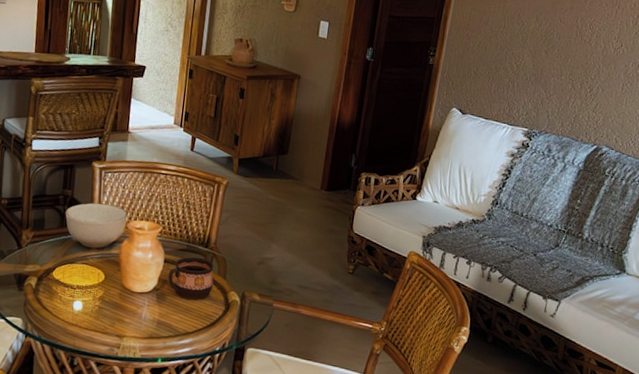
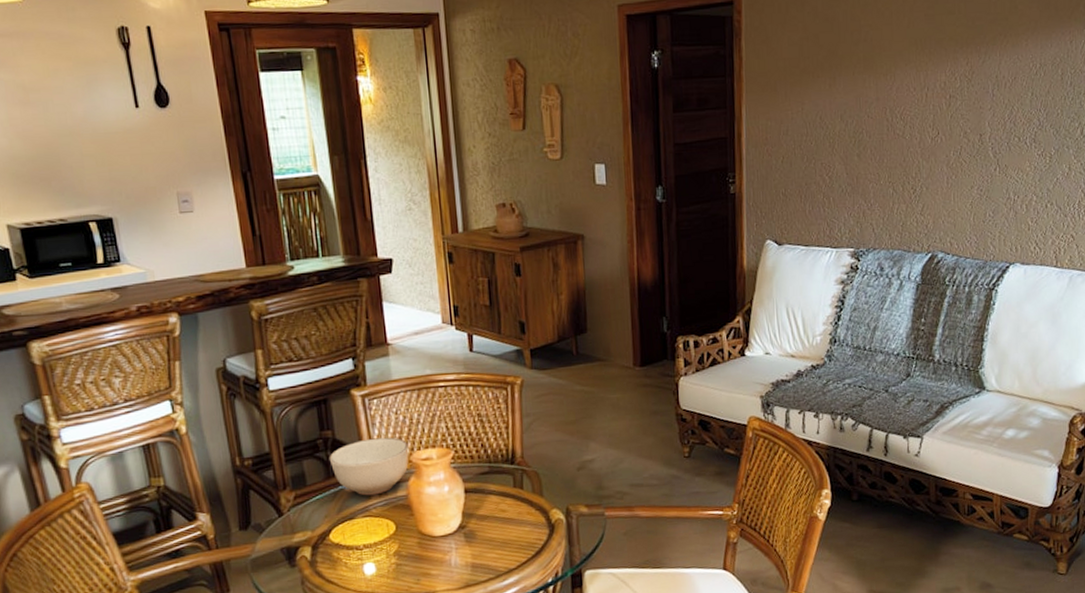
cup: present [168,256,214,300] -> none [473,477,529,530]

